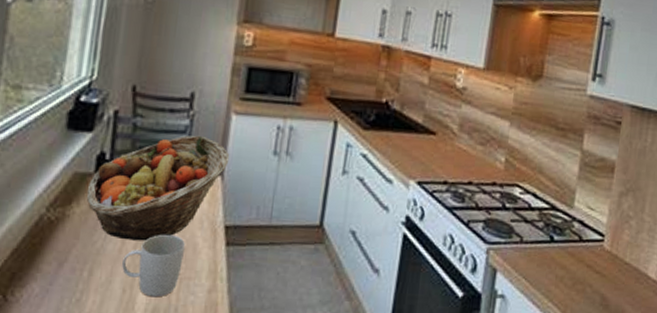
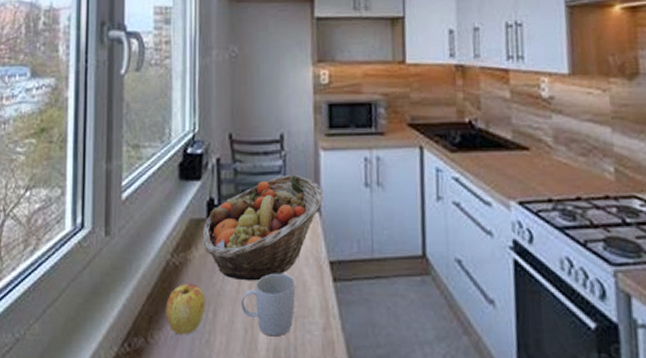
apple: none [32,240,82,294] -> present [166,284,206,335]

